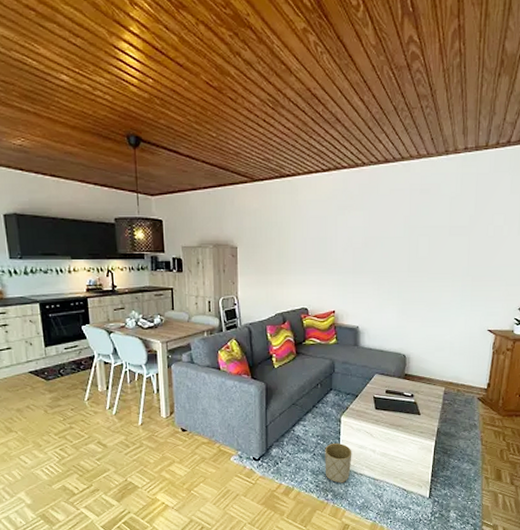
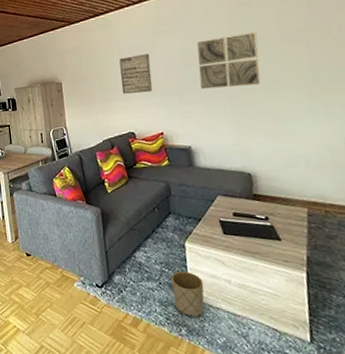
wall art: none [300,228,331,269] -> present [119,54,153,94]
wall art: none [375,221,430,274] -> present [196,31,261,90]

